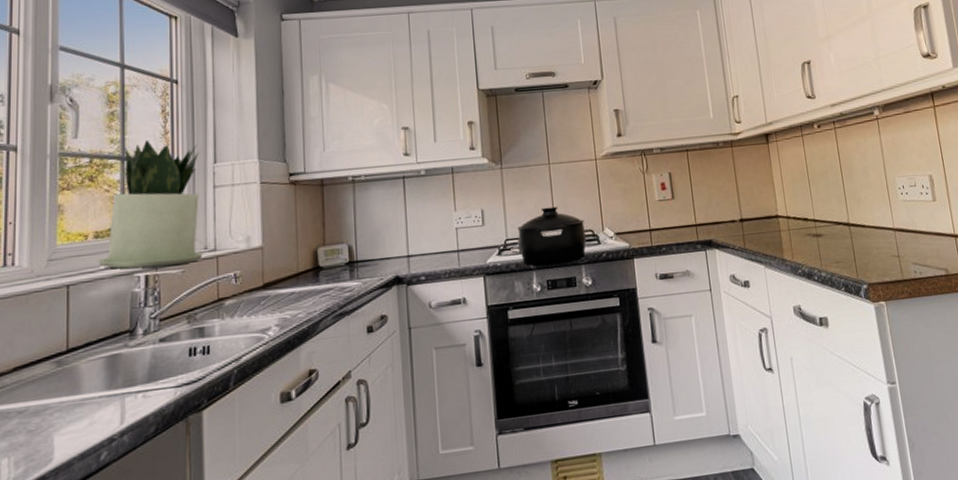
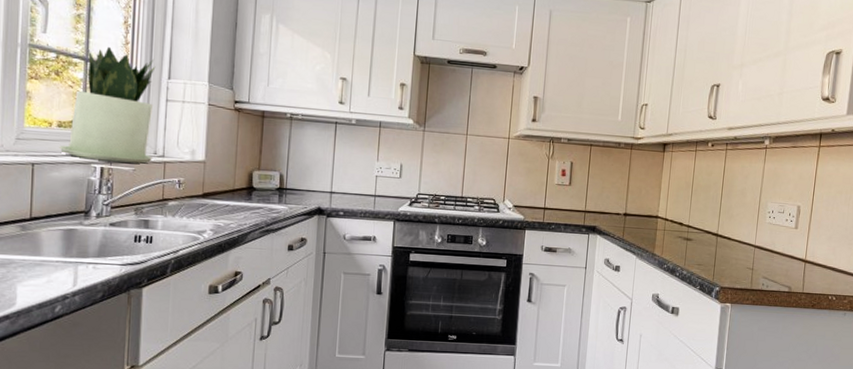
saucepan: present [517,206,587,266] -> none [428,172,490,223]

